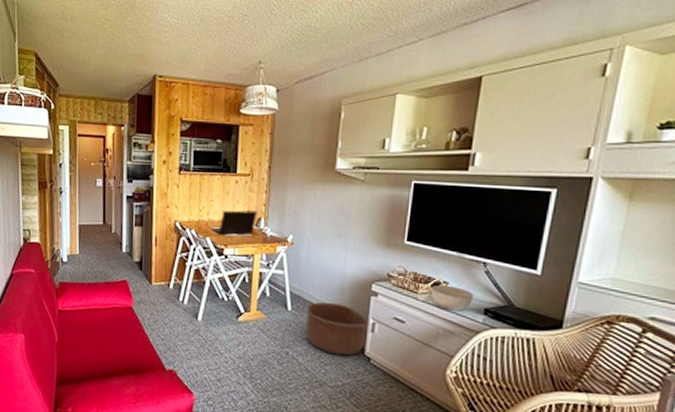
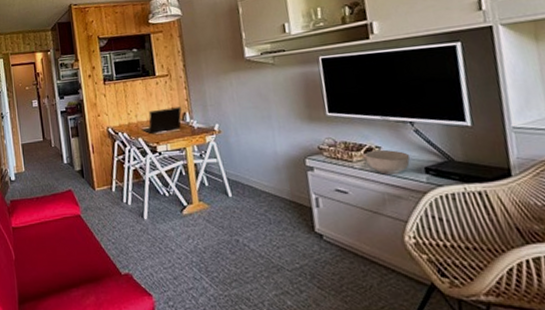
basket: present [305,302,369,356] -> none [246,183,314,236]

